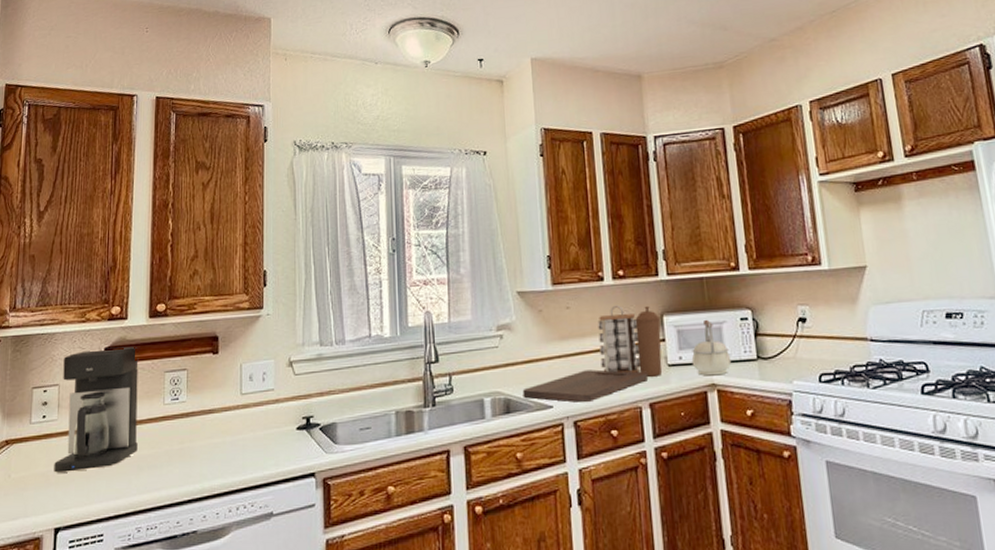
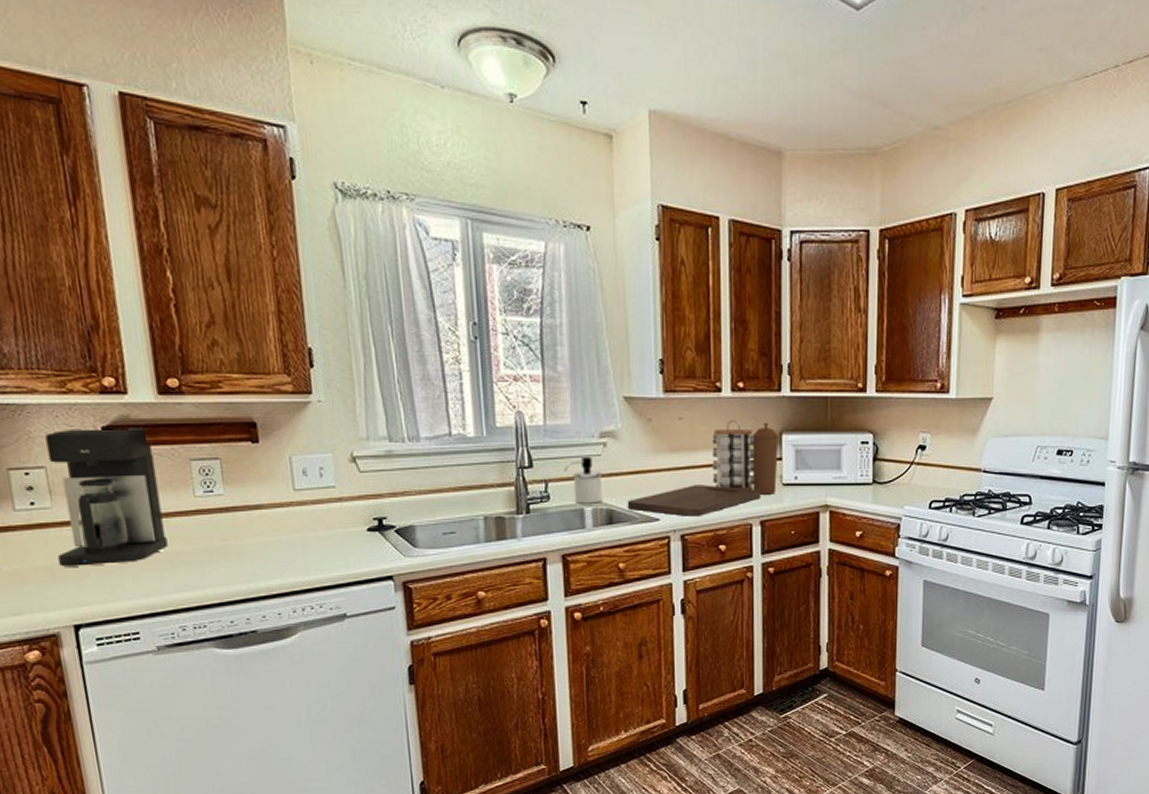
soap dispenser: none [465,348,500,395] -> present [563,456,603,504]
kettle: present [691,319,732,376] -> none [807,440,847,497]

